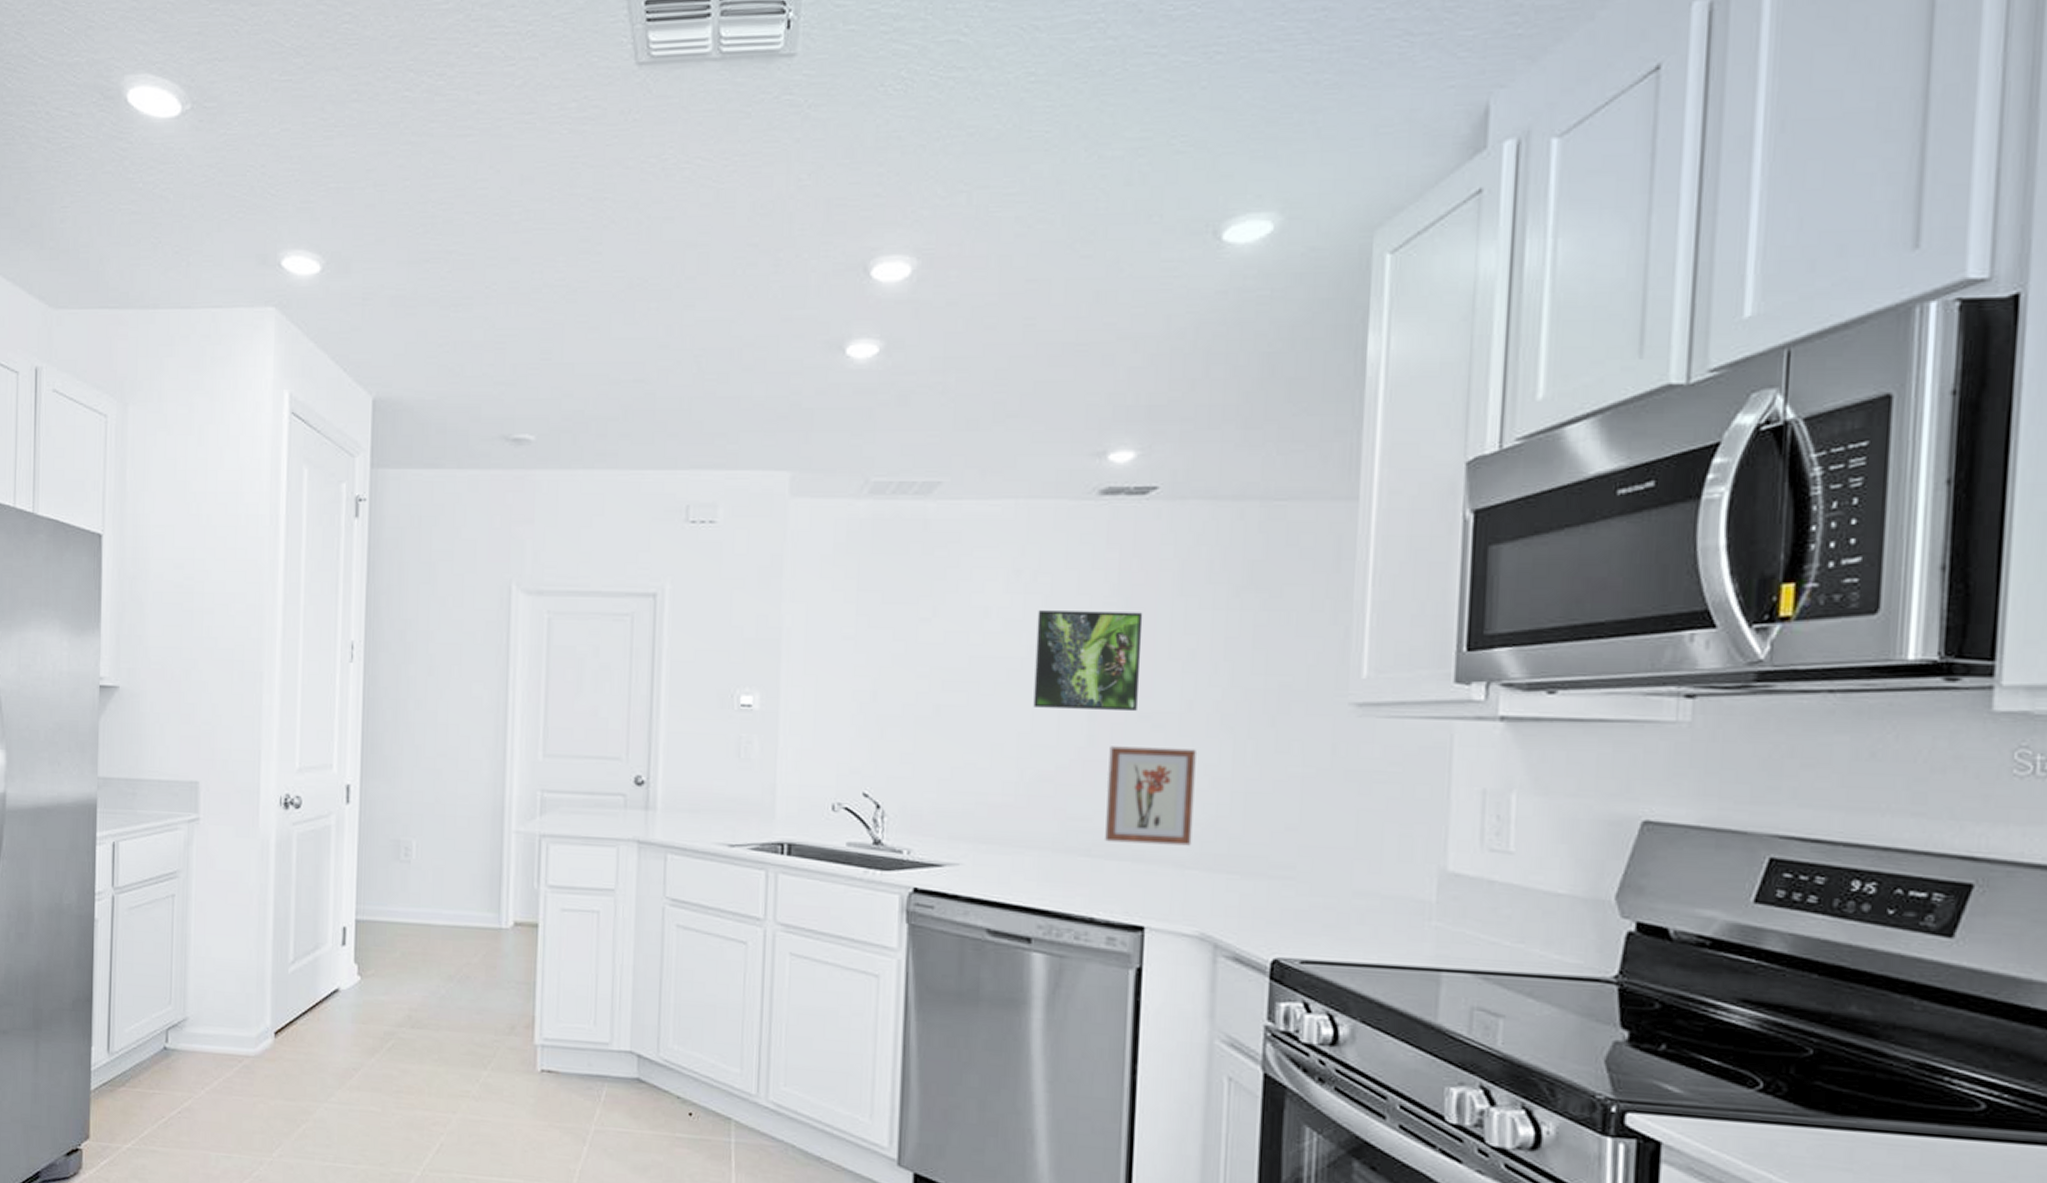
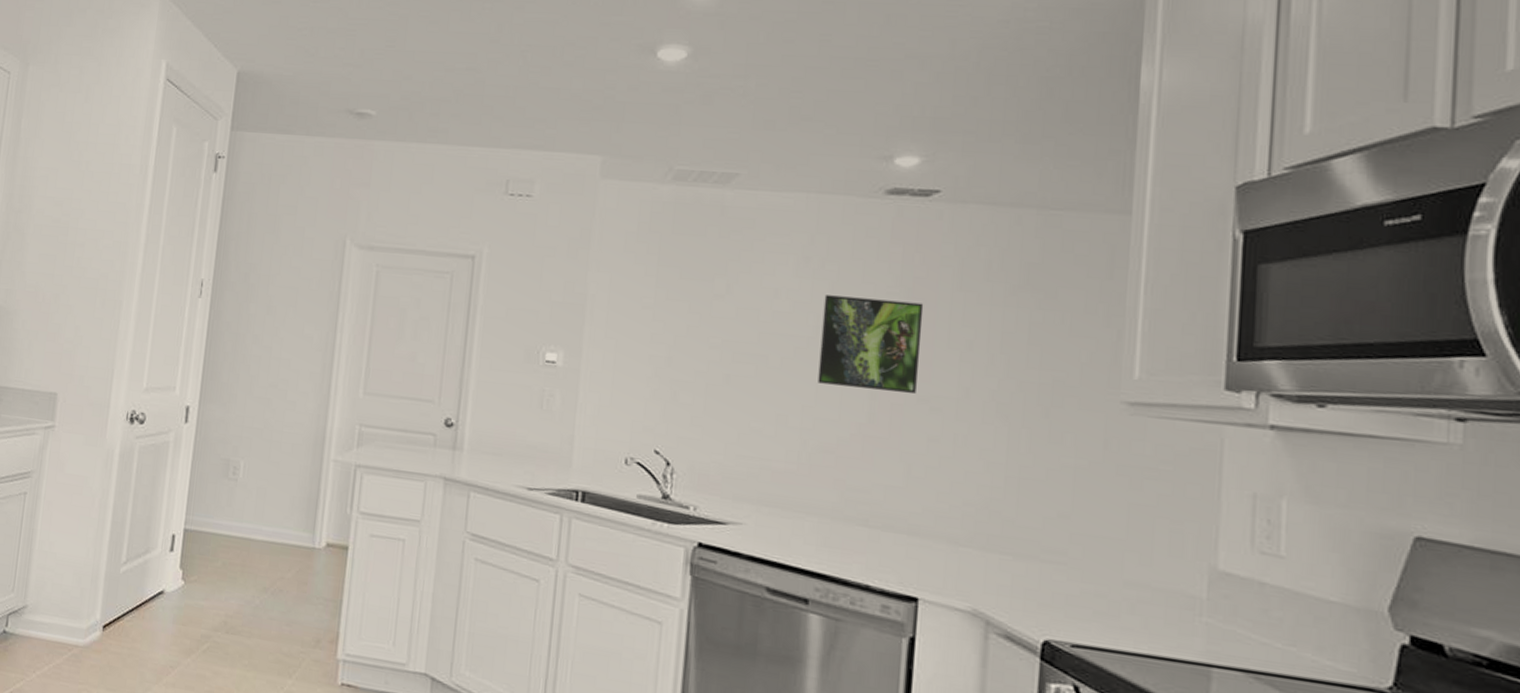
wall art: present [1105,746,1196,846] -> none [882,424,972,524]

